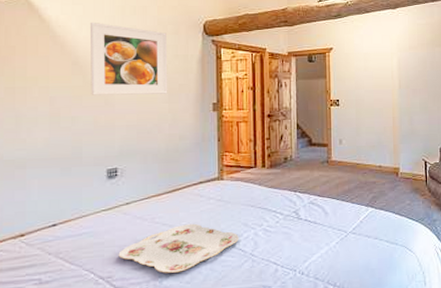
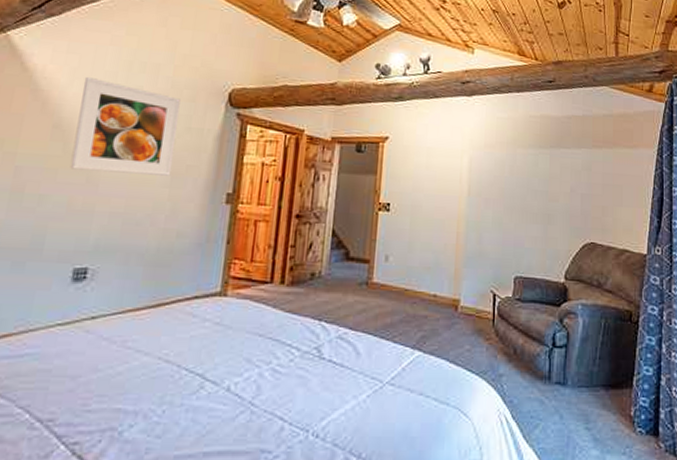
serving tray: present [118,223,239,273] -> none [68,352,237,421]

